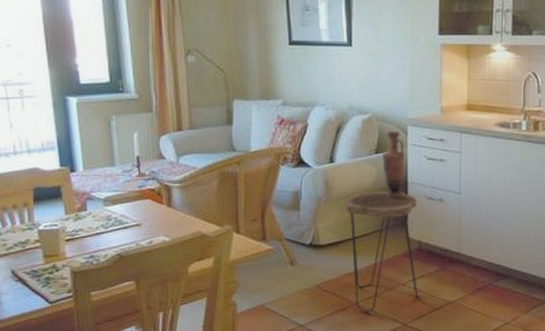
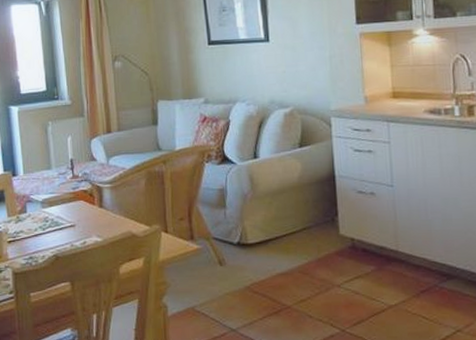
side table: present [343,191,419,312] -> none [269,186,356,316]
vase: present [383,131,406,198] -> none [307,123,332,193]

